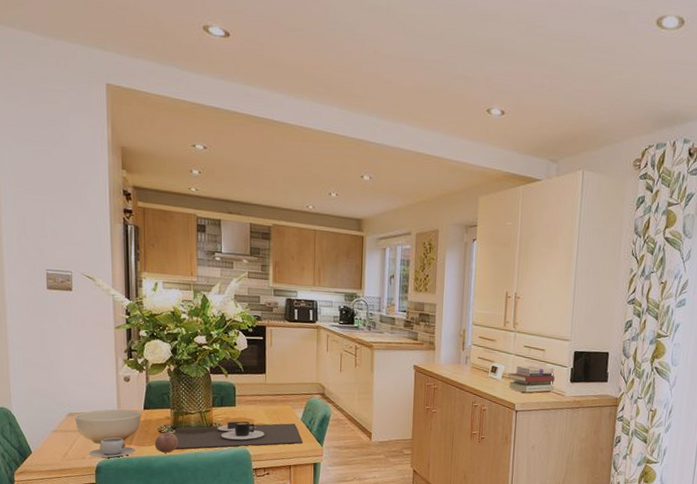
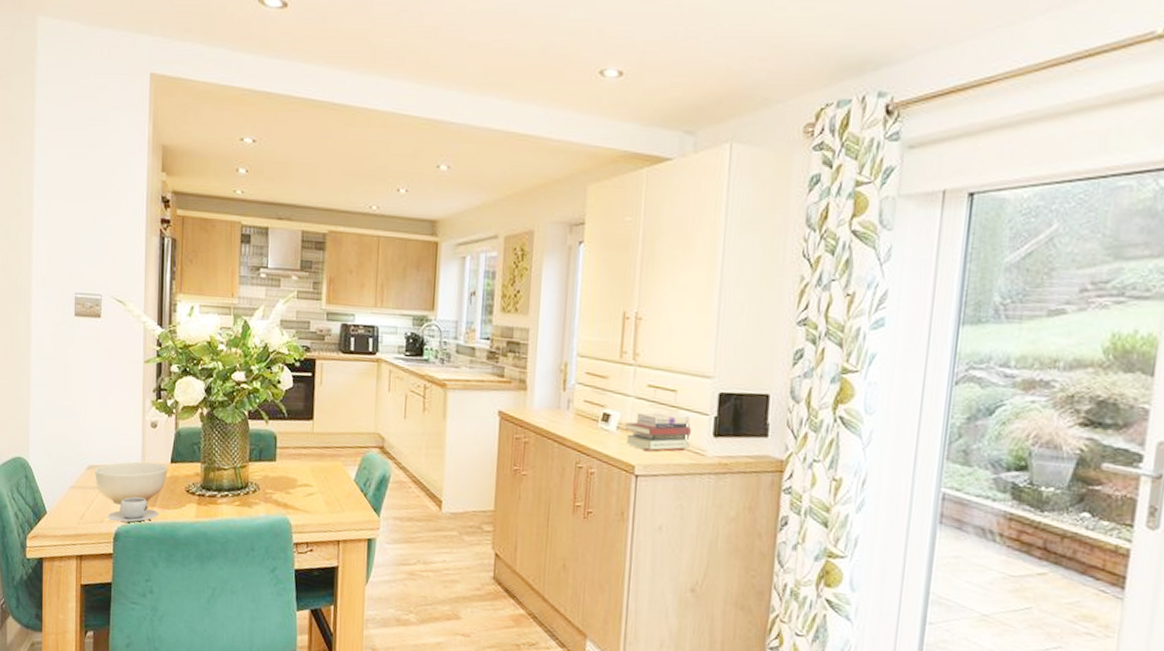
fruit: present [154,432,179,453] -> none [180,492,209,519]
place setting: present [174,421,303,450] -> none [203,480,355,515]

